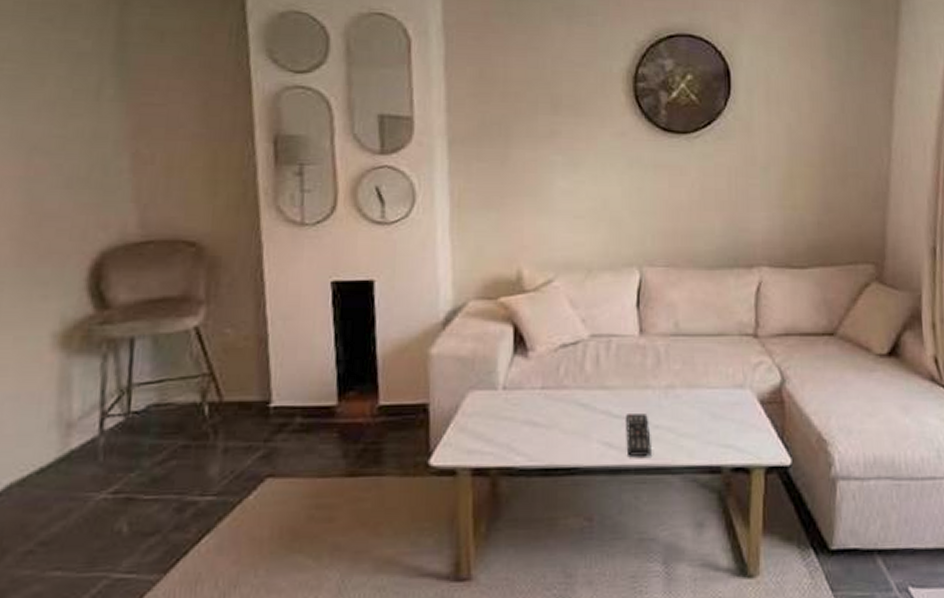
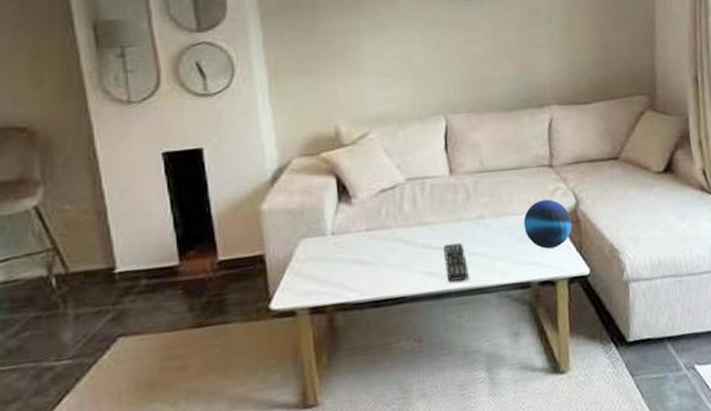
decorative orb: none [719,374,776,431] -> present [523,199,573,249]

